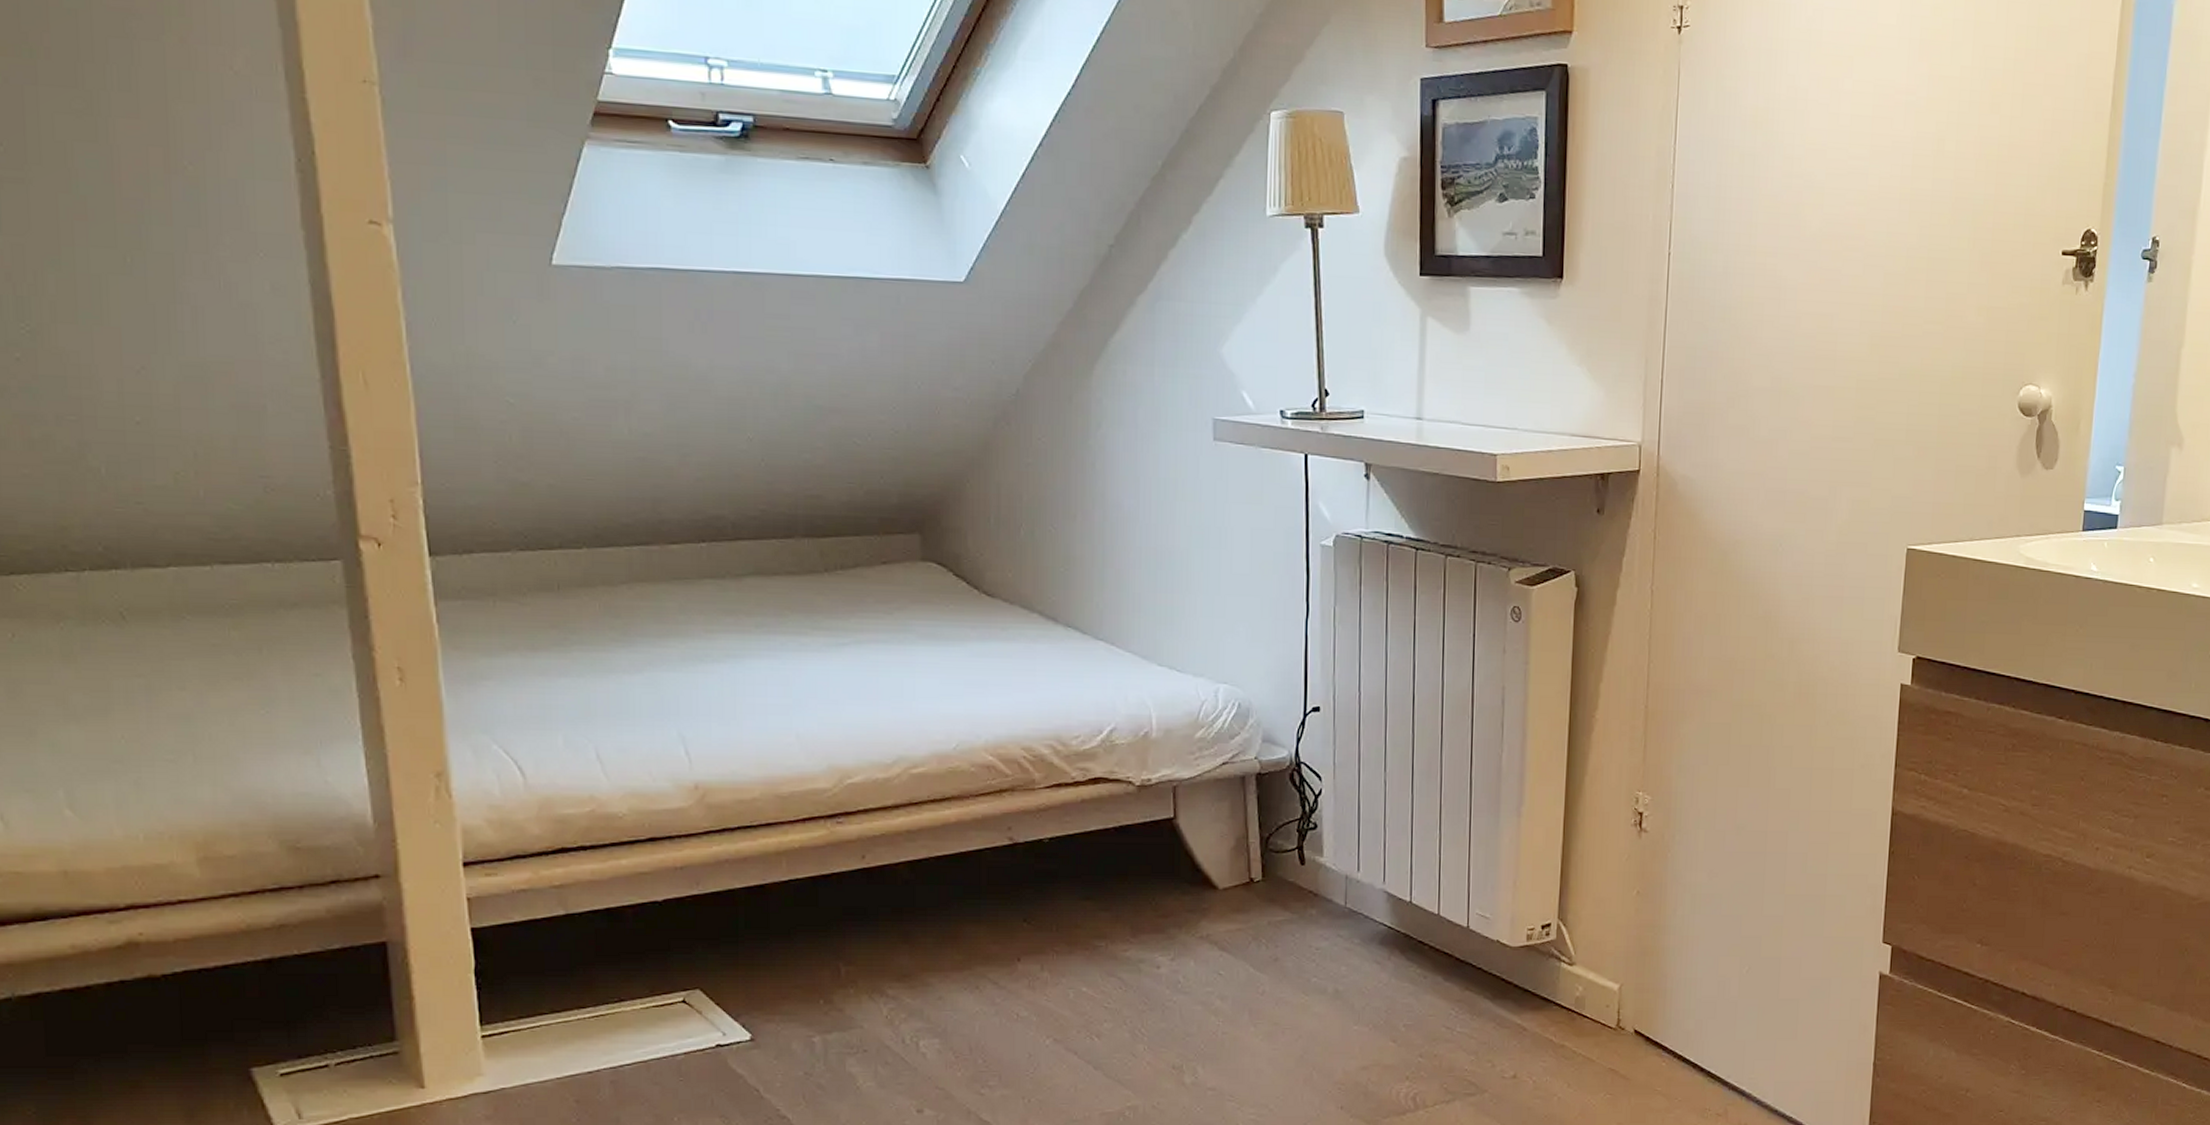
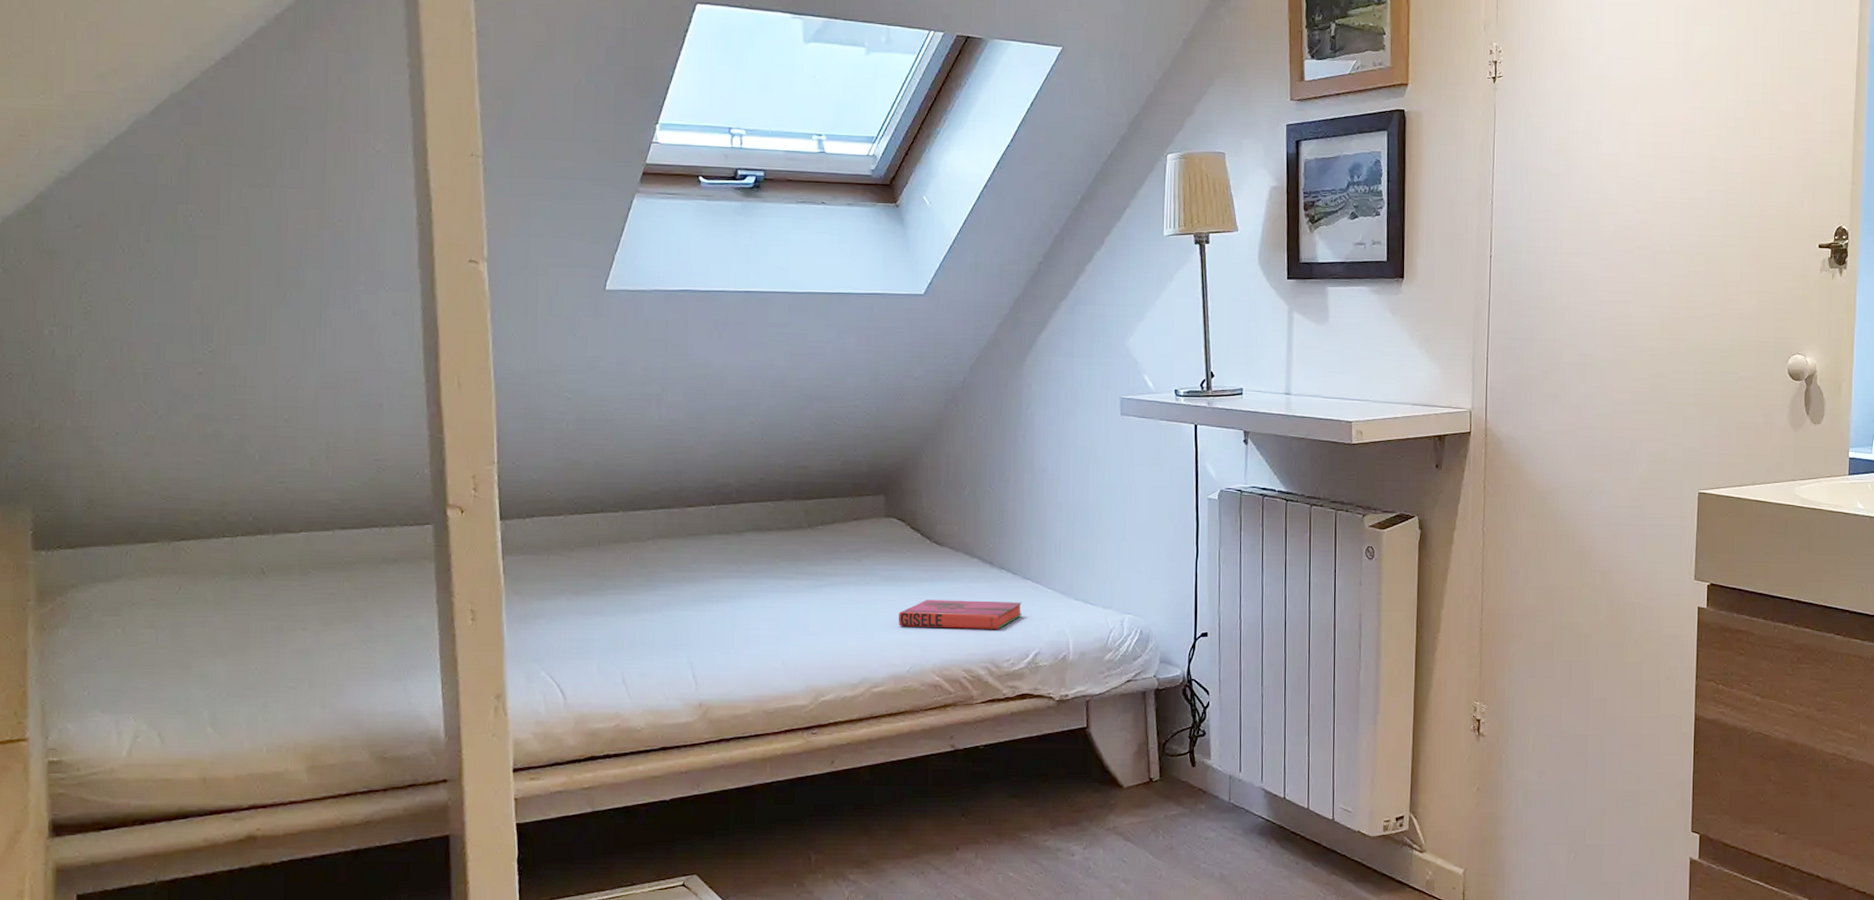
hardback book: none [940,662,1094,700] -> present [898,599,1022,629]

